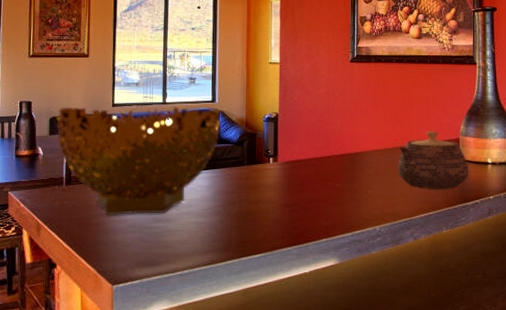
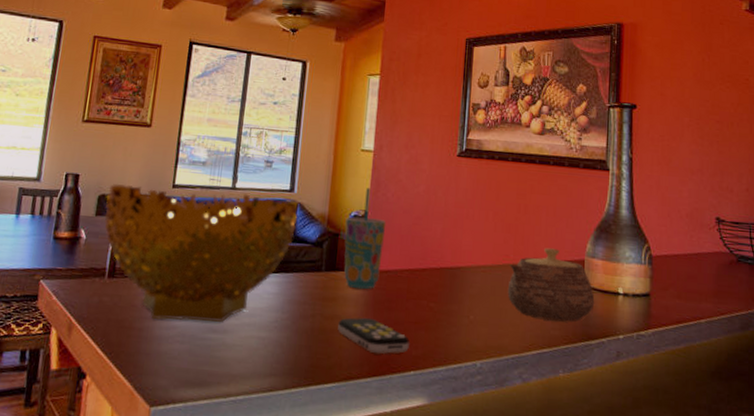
cup: none [260,94,295,177] -> present [344,188,386,290]
remote control: none [261,199,321,228] -> present [338,317,410,354]

